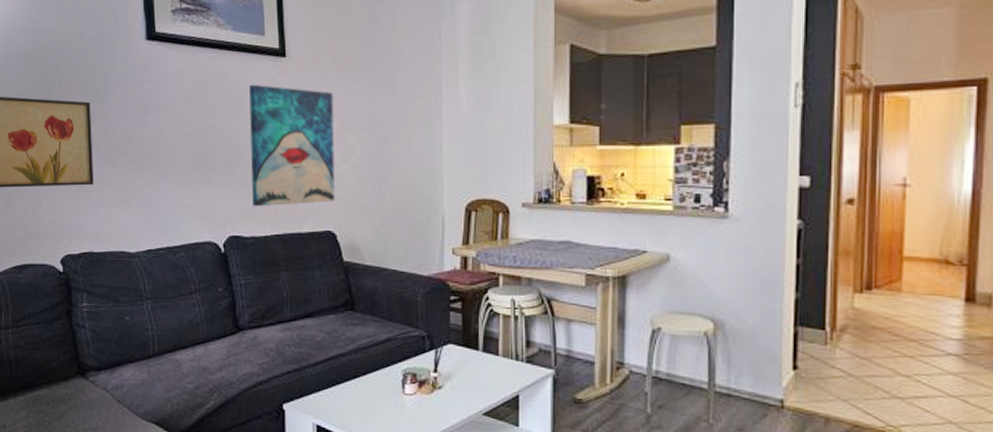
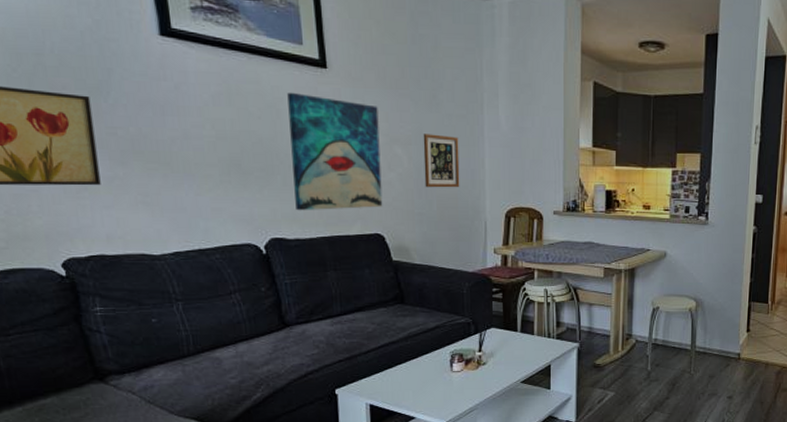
picture frame: none [377,118,416,179] -> present [423,134,460,188]

